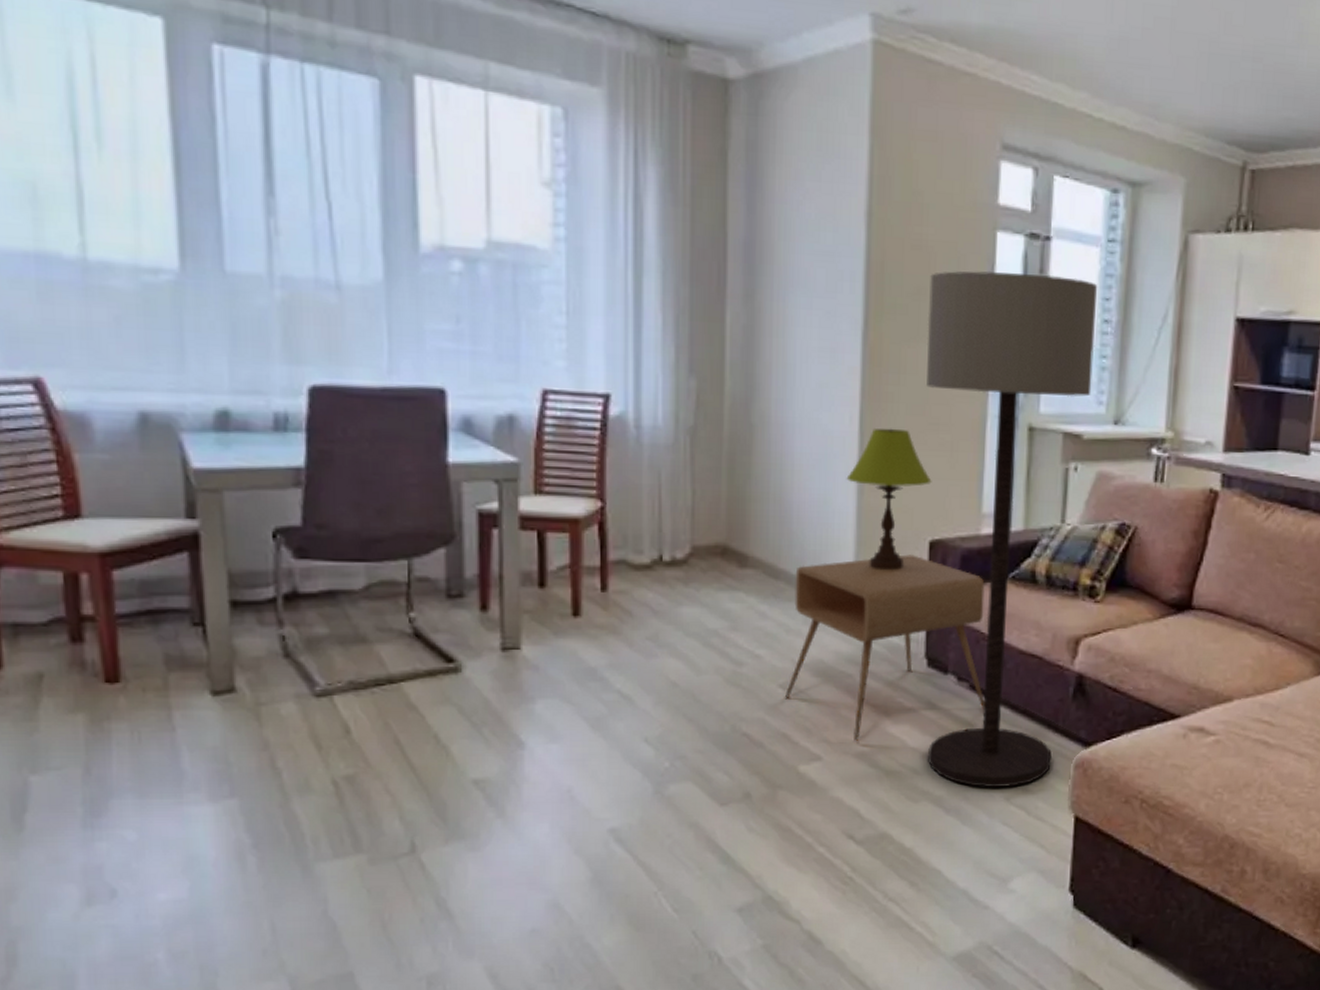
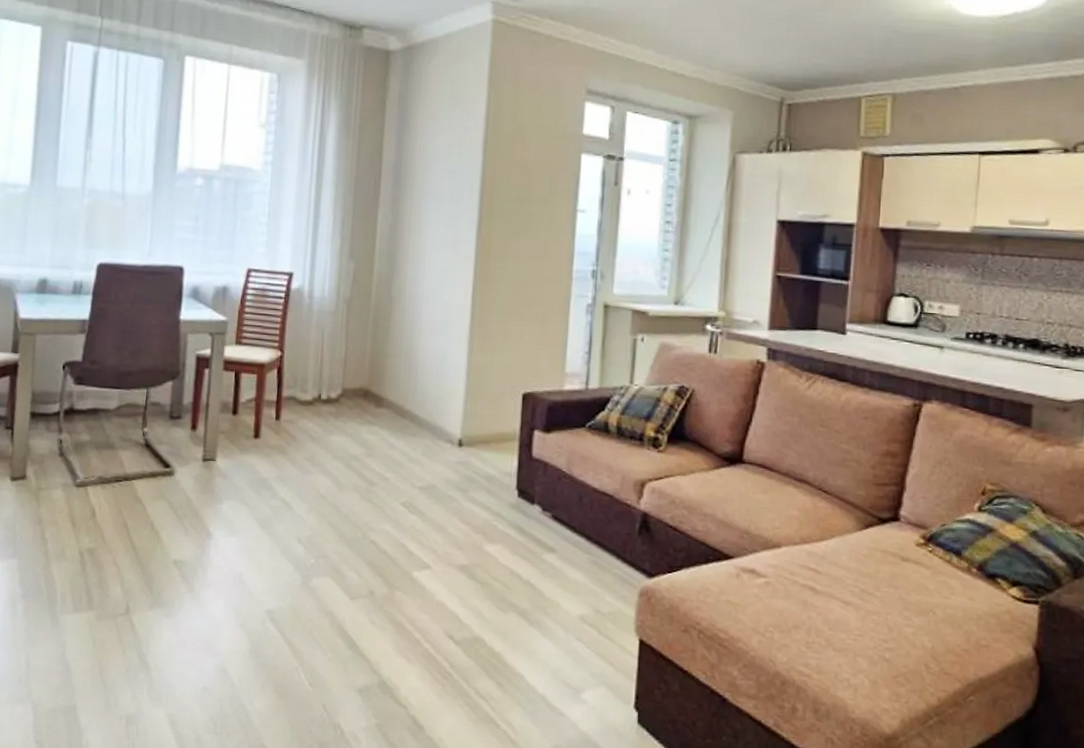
side table: present [784,554,985,741] -> none [404,403,566,555]
table lamp: present [846,428,932,571] -> none [460,302,526,416]
floor lamp: present [926,270,1098,788] -> none [515,183,662,607]

